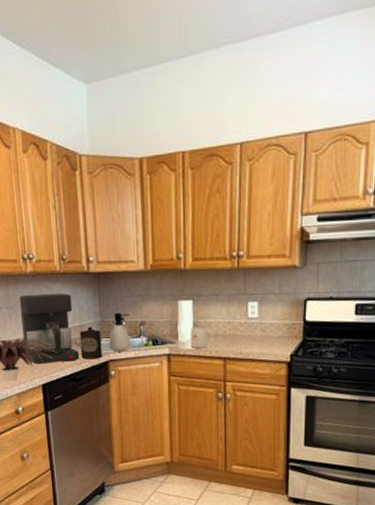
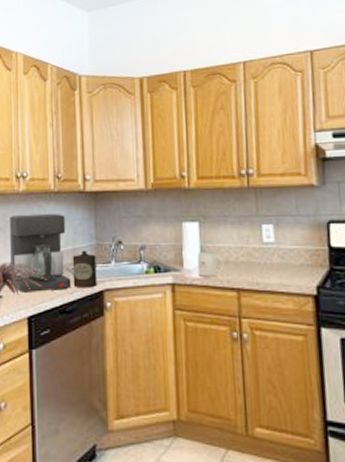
soap dispenser: present [109,312,131,352] -> none [105,234,130,280]

